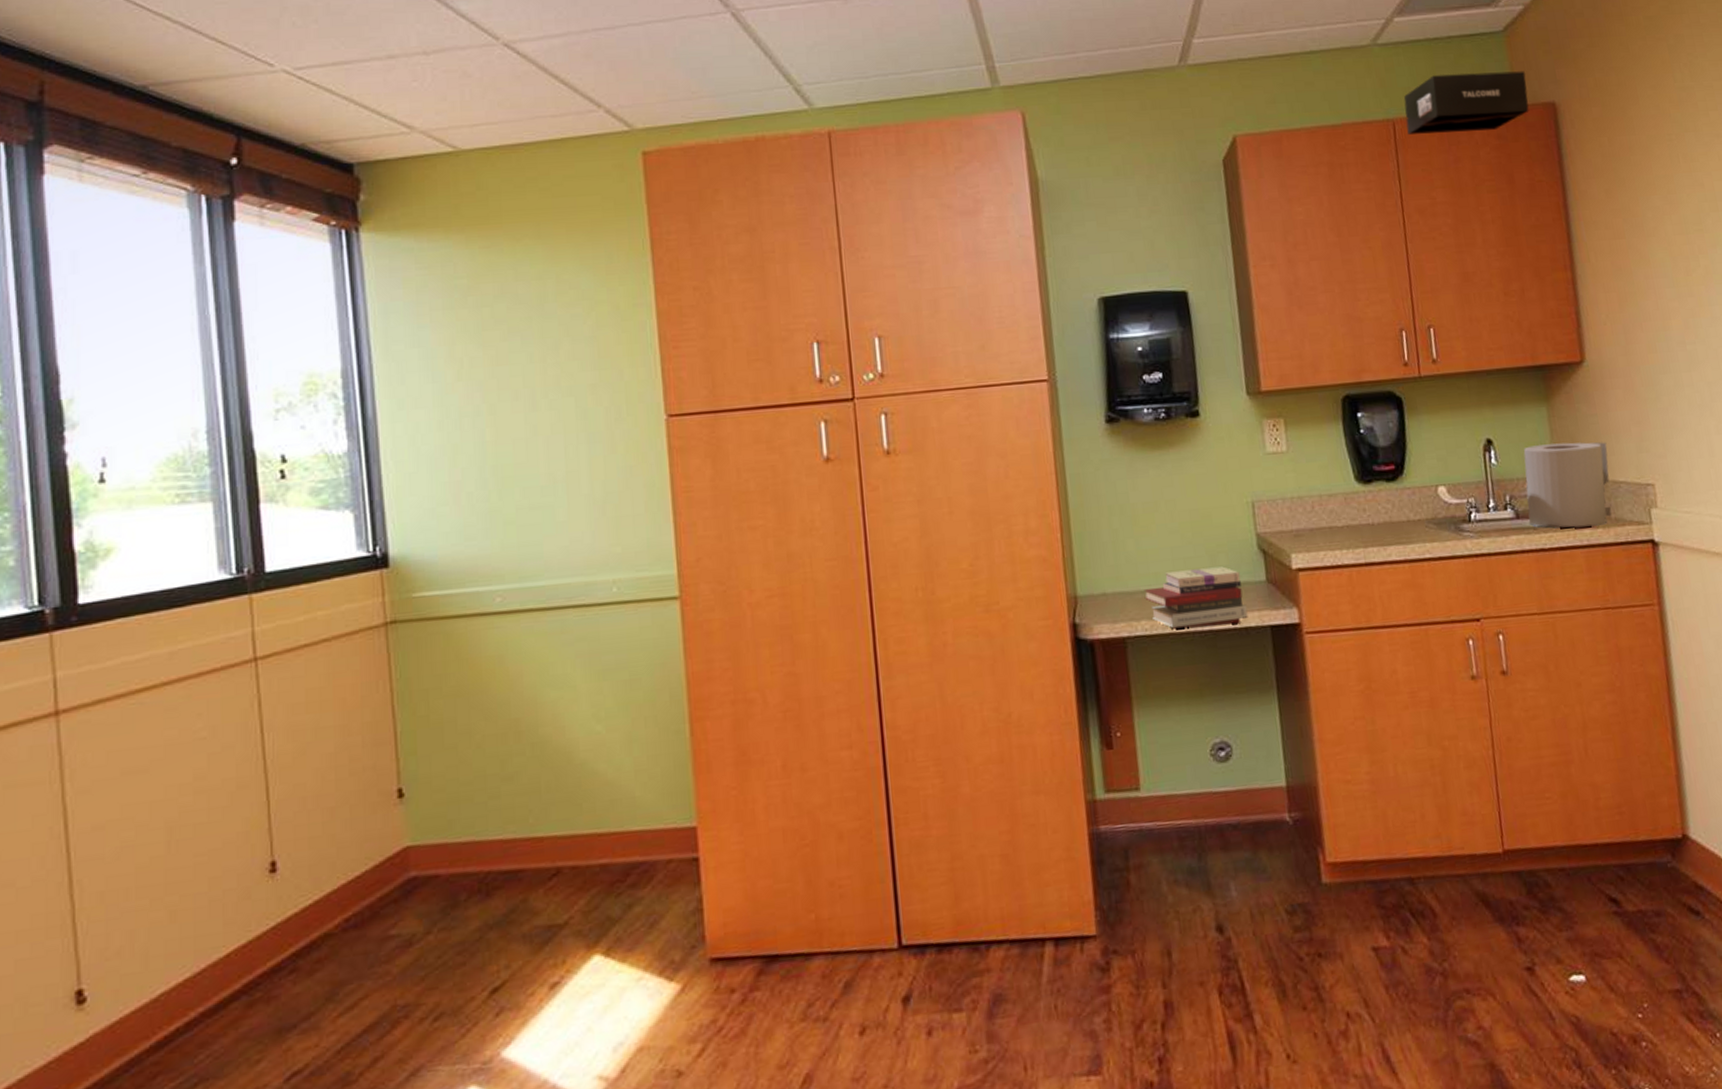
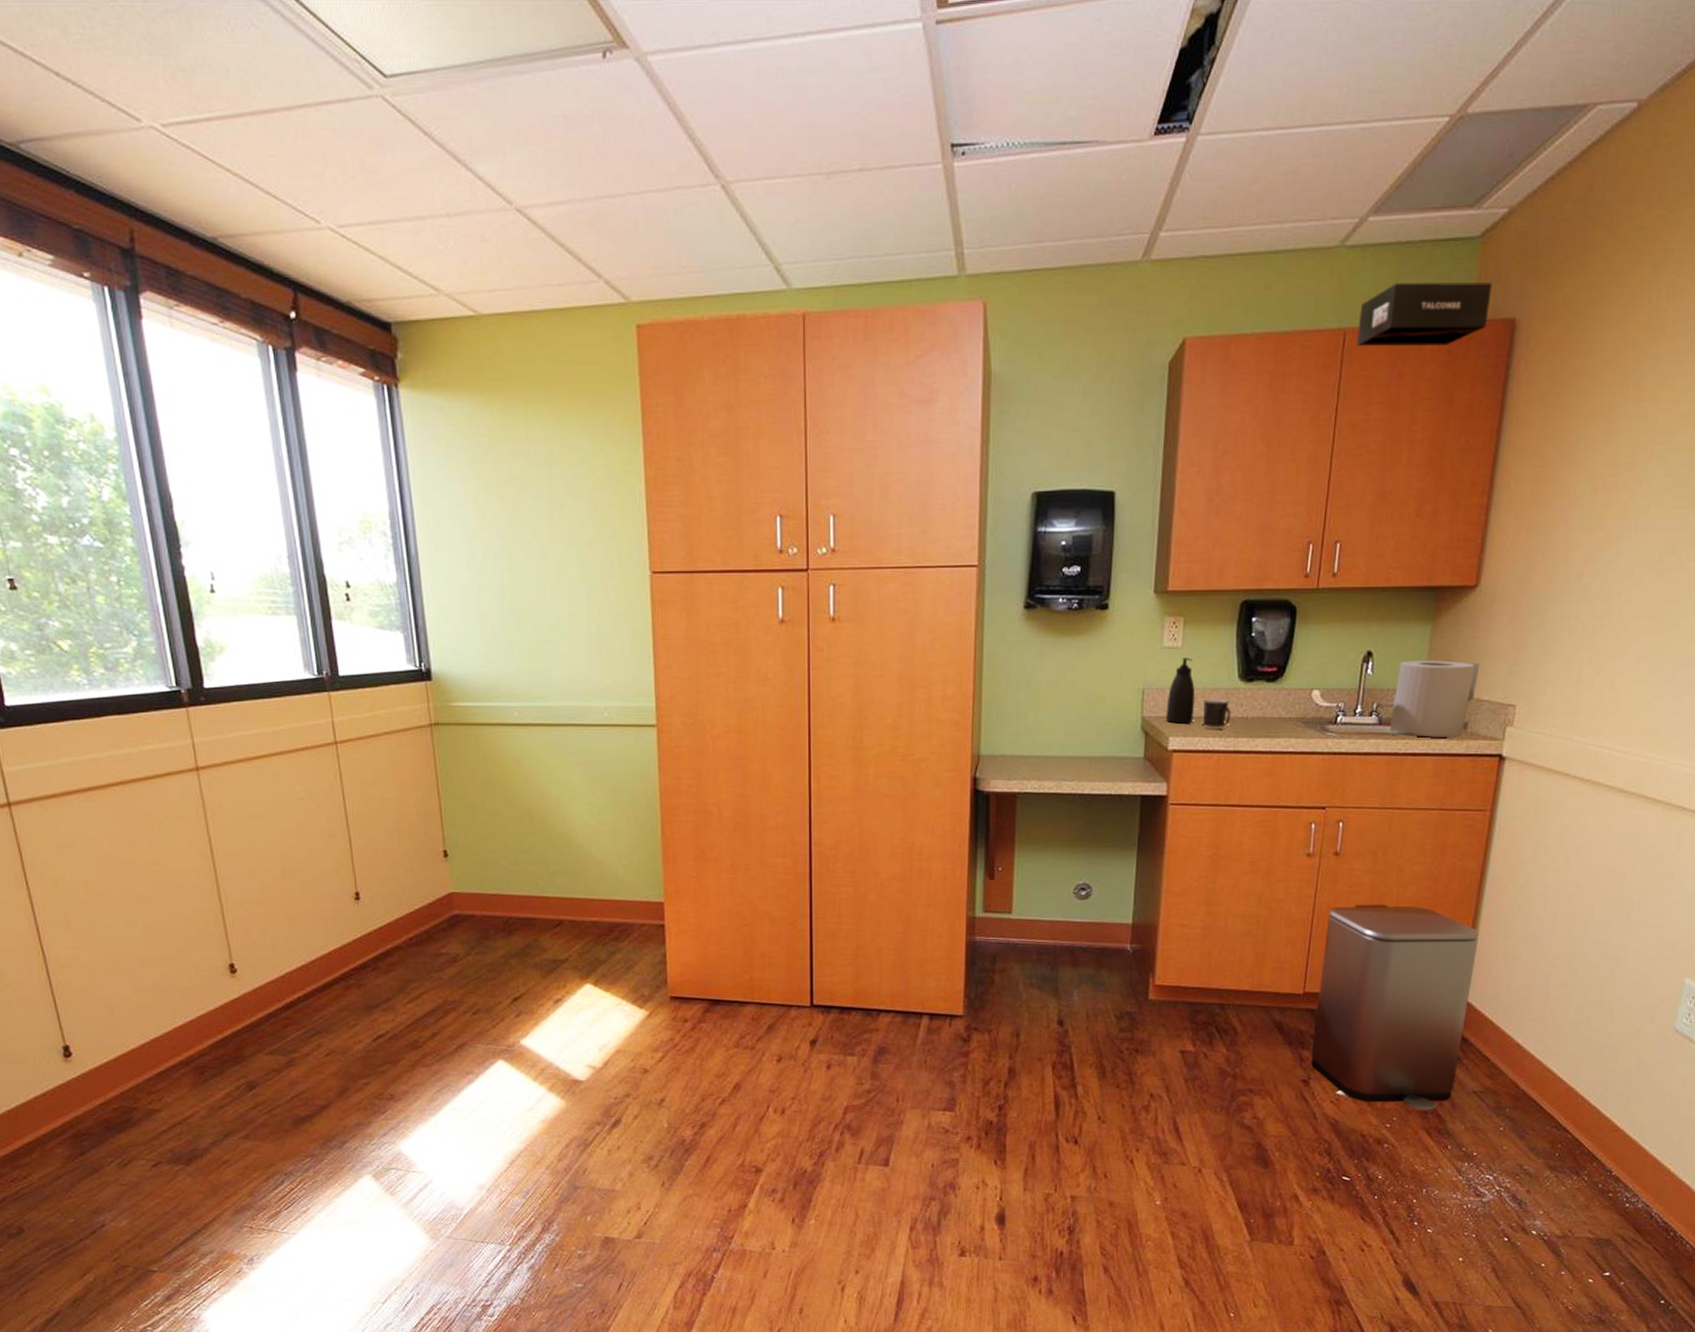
books: present [1143,566,1248,629] -> none [1037,742,1123,791]
soap dispenser: none [1281,462,1315,538] -> present [1166,658,1196,724]
mug: none [1322,505,1355,541] -> present [1203,698,1231,730]
pedal bin: none [1509,726,1704,990] -> present [1310,904,1479,1111]

